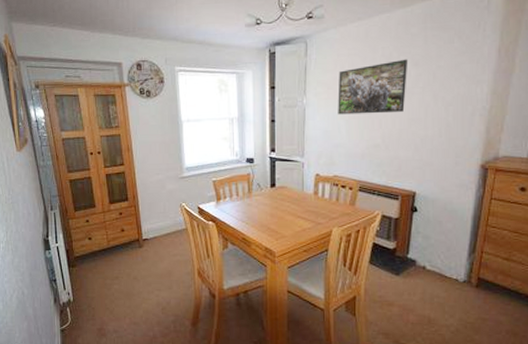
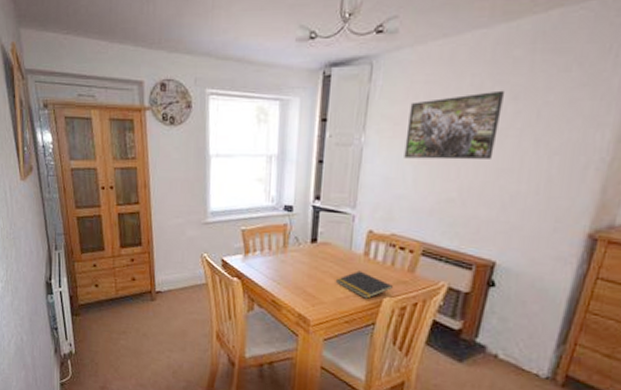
notepad: none [293,207,339,230] -> present [335,270,393,299]

